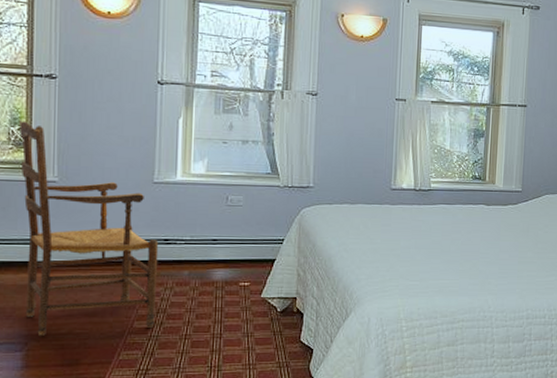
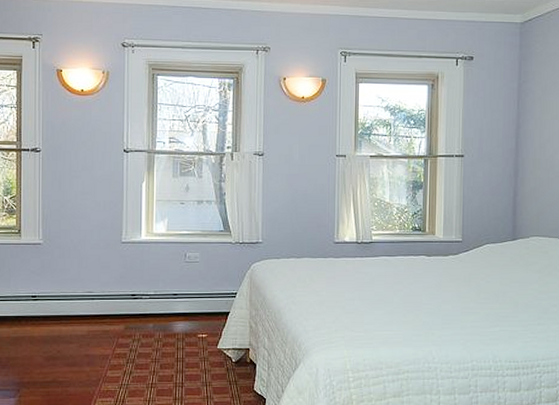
armchair: present [19,121,159,336] -> none [11,190,127,383]

